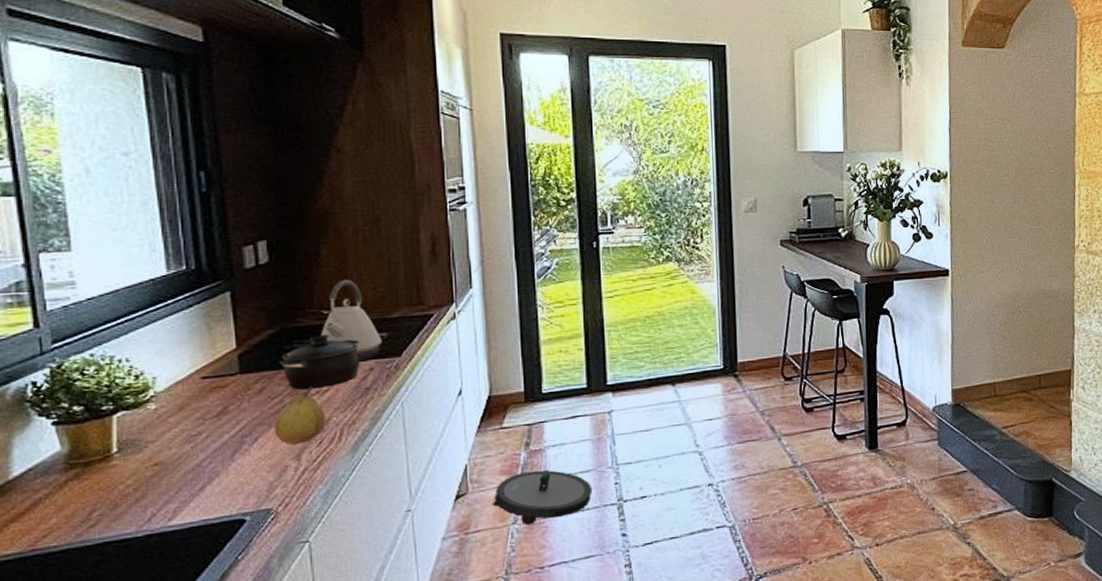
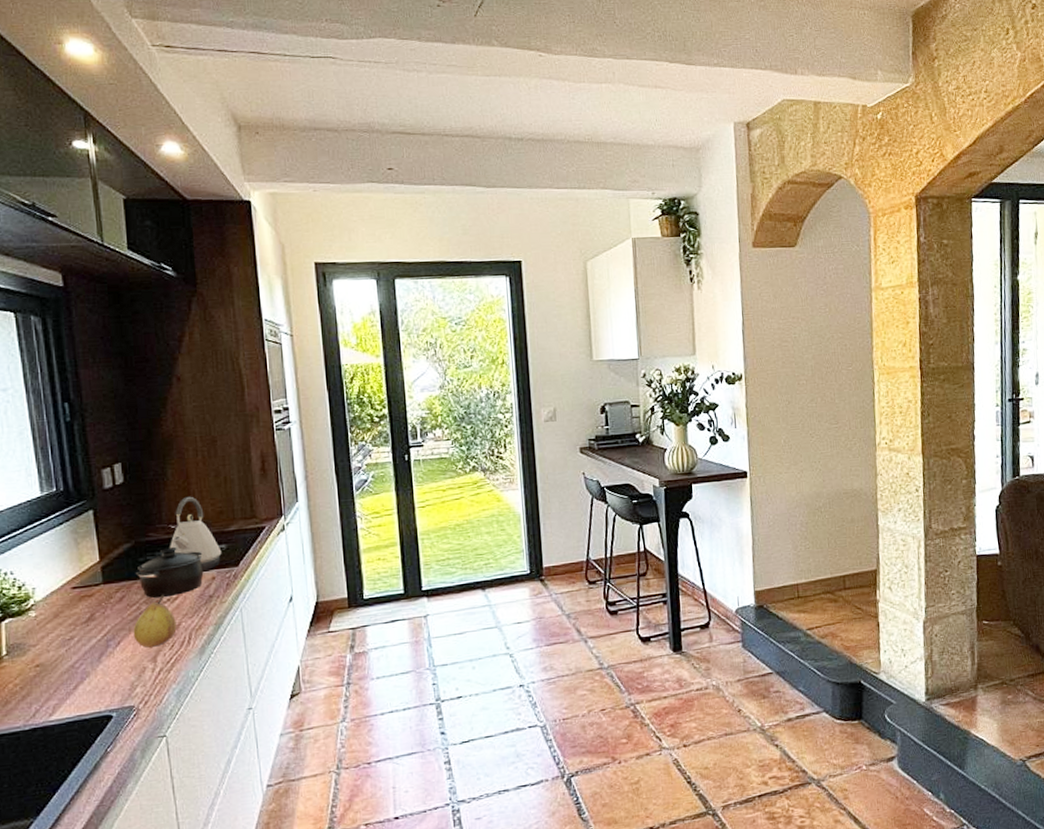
robot vacuum: present [491,469,593,526] -> none [322,671,413,723]

